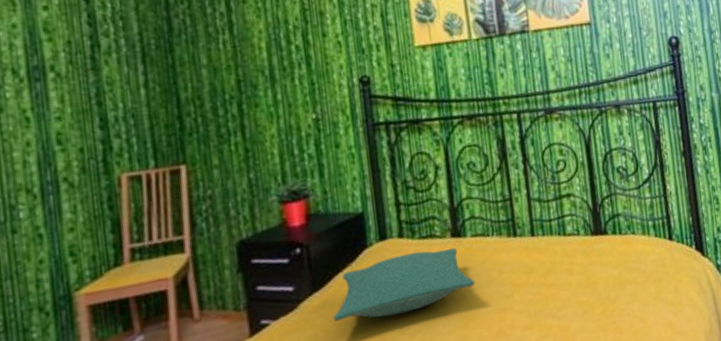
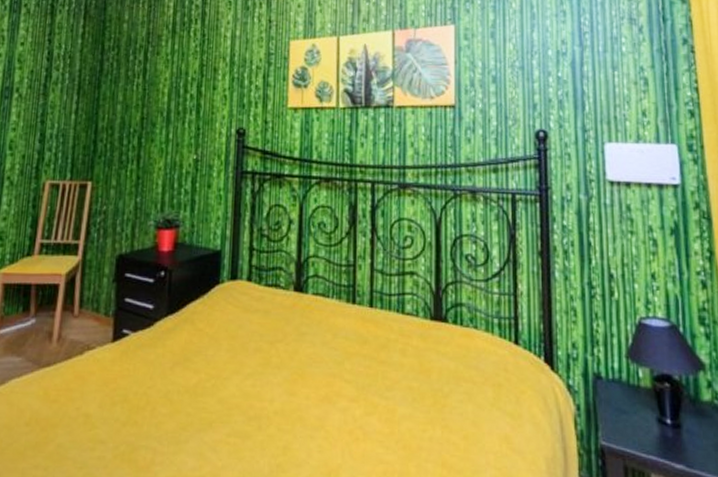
pillow: present [333,247,475,322] -> none [180,298,309,354]

